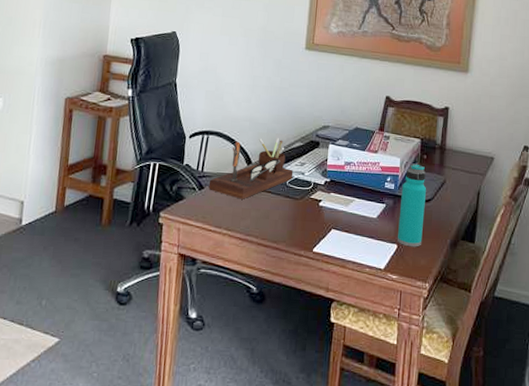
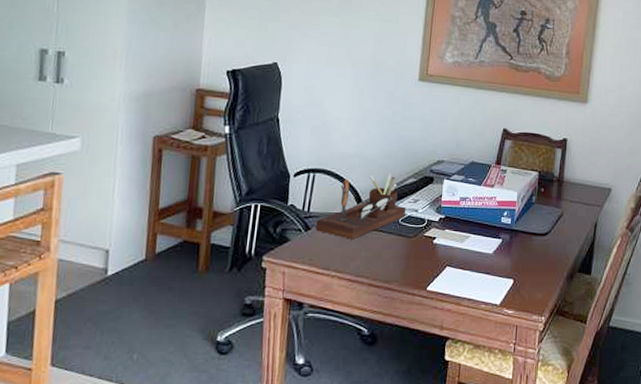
water bottle: present [398,163,427,247] -> none [514,197,544,281]

